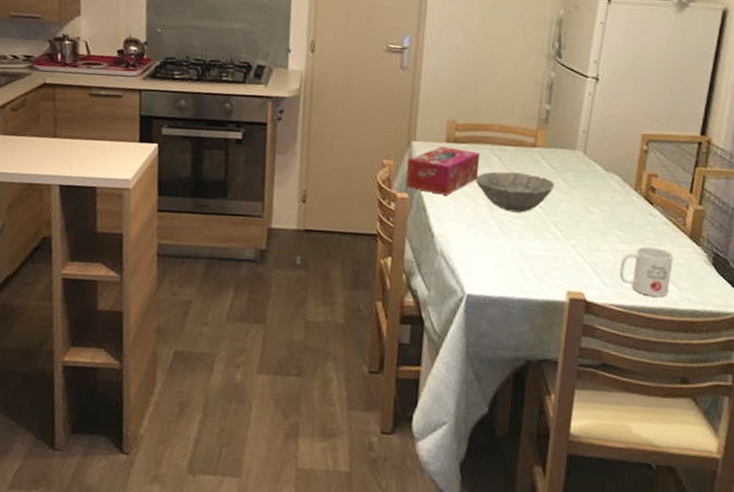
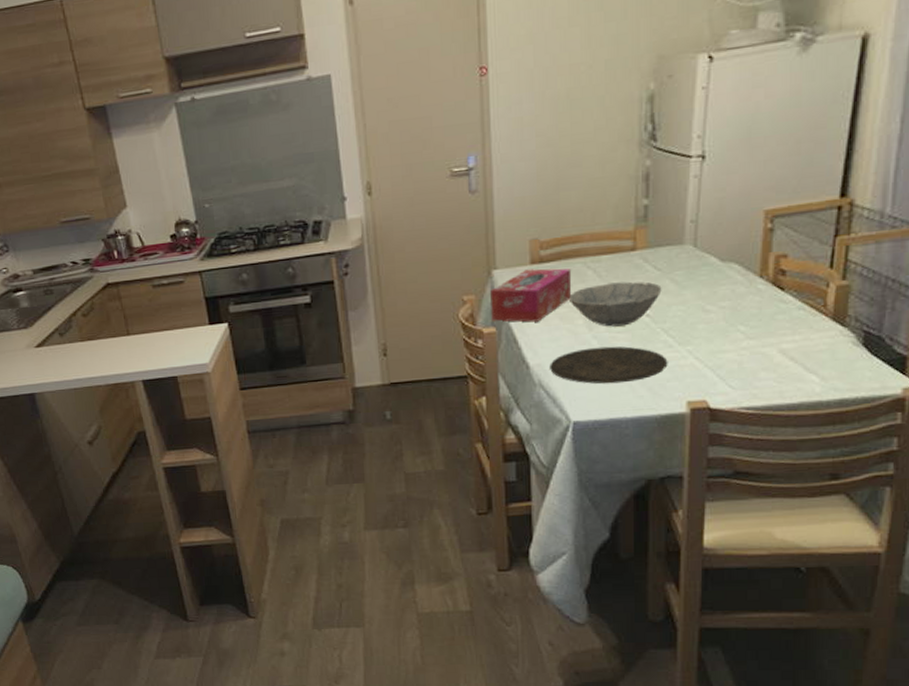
plate: none [452,227,554,265] -> present [550,346,668,384]
mug: present [619,246,674,297] -> none [748,337,813,392]

